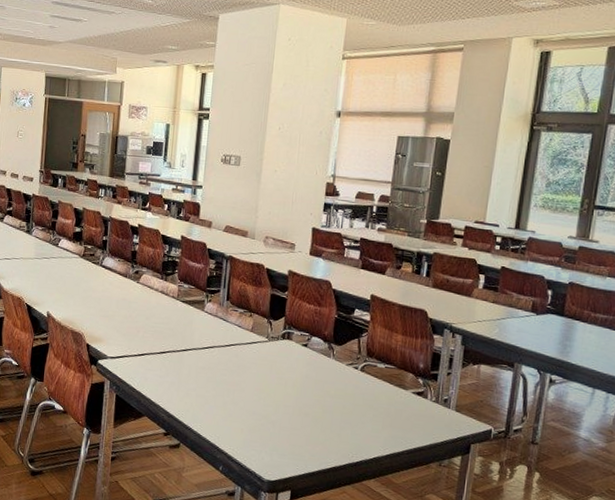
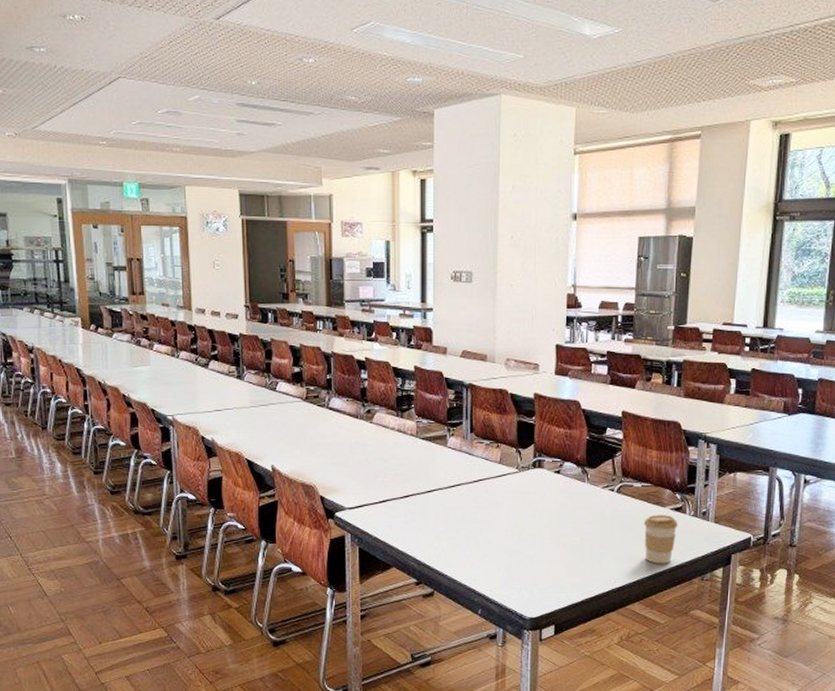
coffee cup: none [384,396,419,446] -> present [643,515,678,564]

